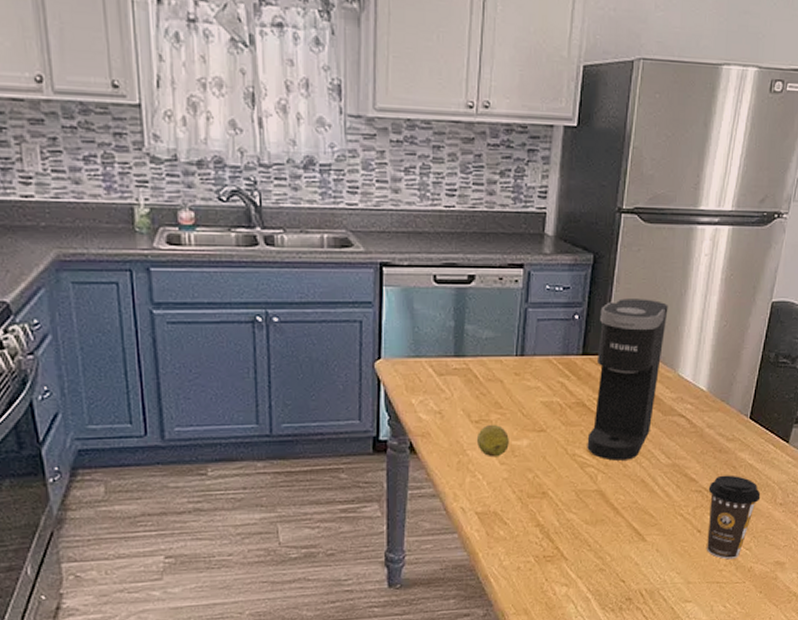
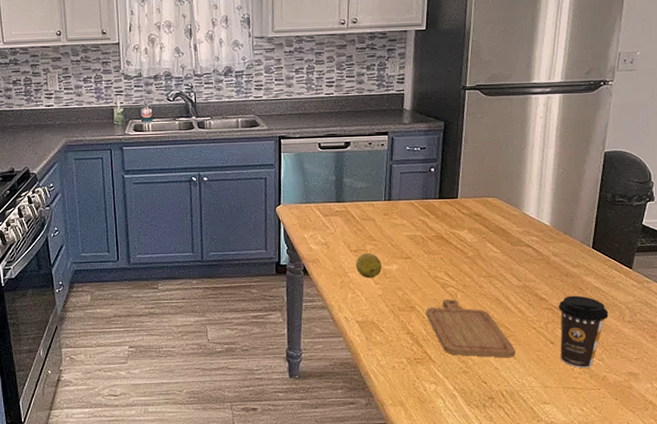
chopping board: none [560,482,659,551] -> present [426,299,515,358]
coffee maker: present [587,298,668,461] -> none [447,154,511,282]

